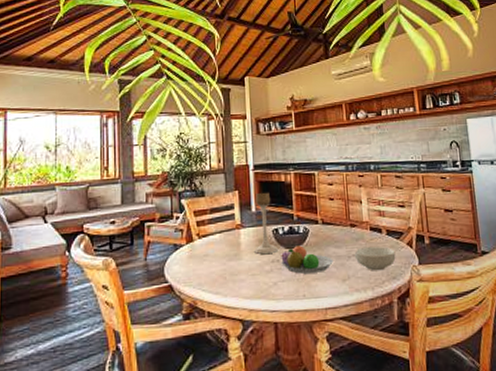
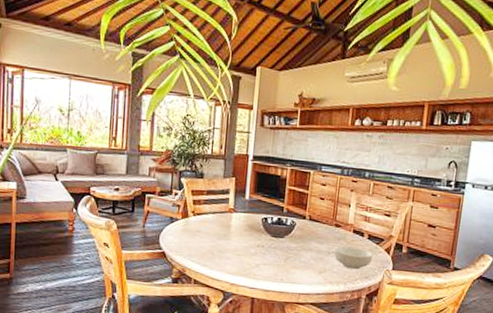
candle holder: present [254,192,278,254] -> none [243,182,265,239]
fruit bowl: present [281,245,333,274] -> none [266,235,314,262]

